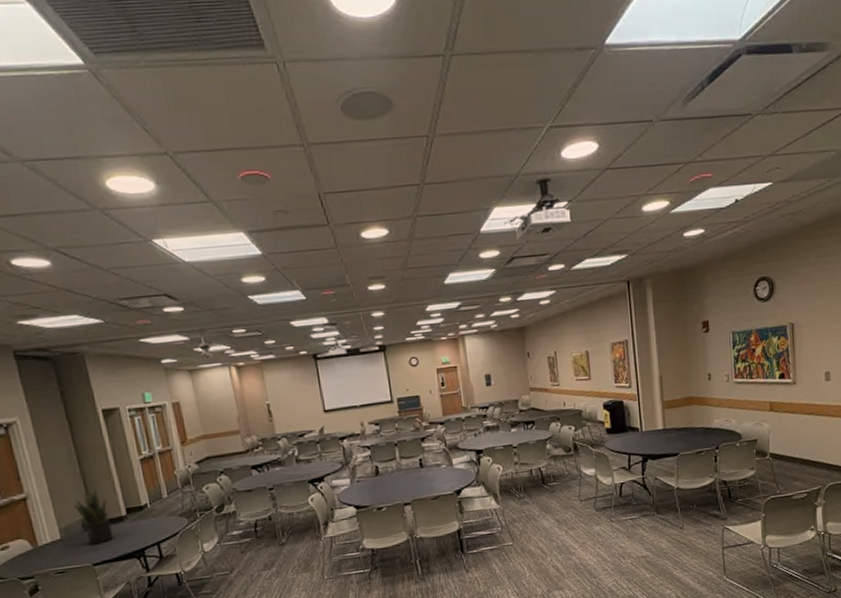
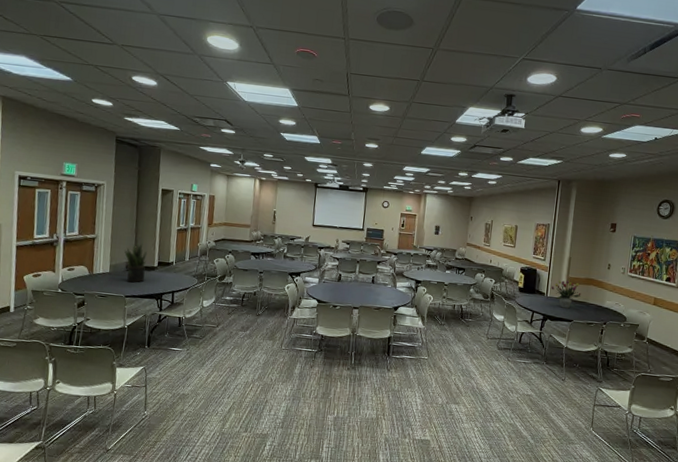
flower arrangement: none [645,405,683,442] -> present [551,280,581,309]

